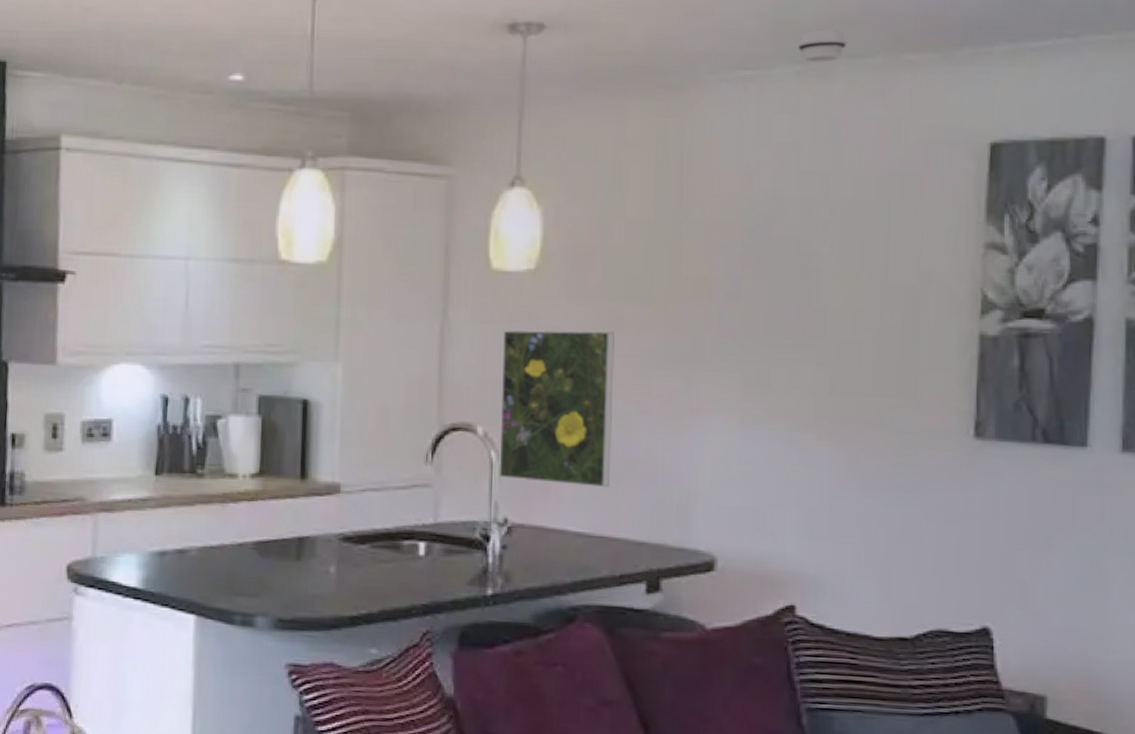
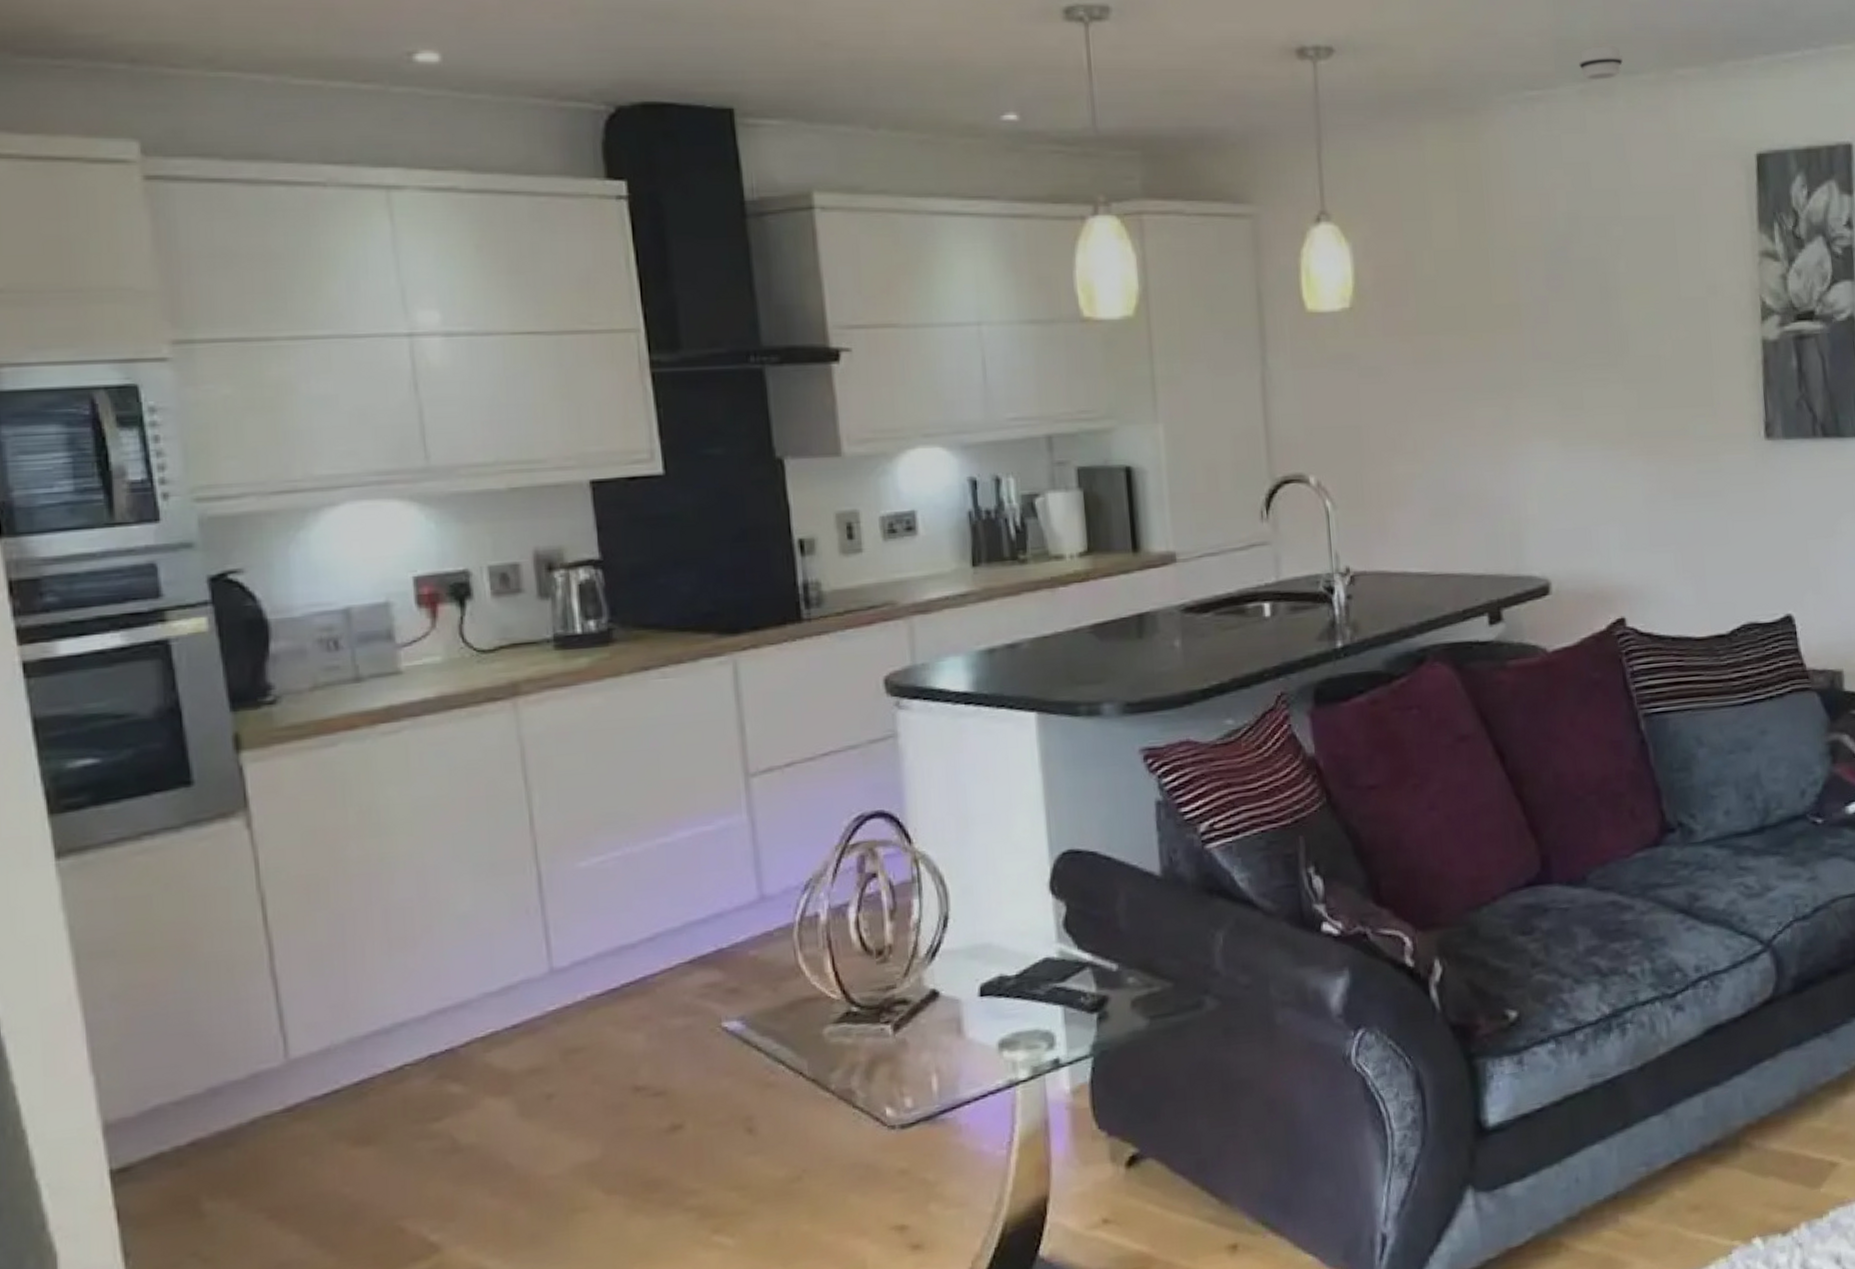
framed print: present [498,329,615,488] -> none [1325,365,1444,527]

